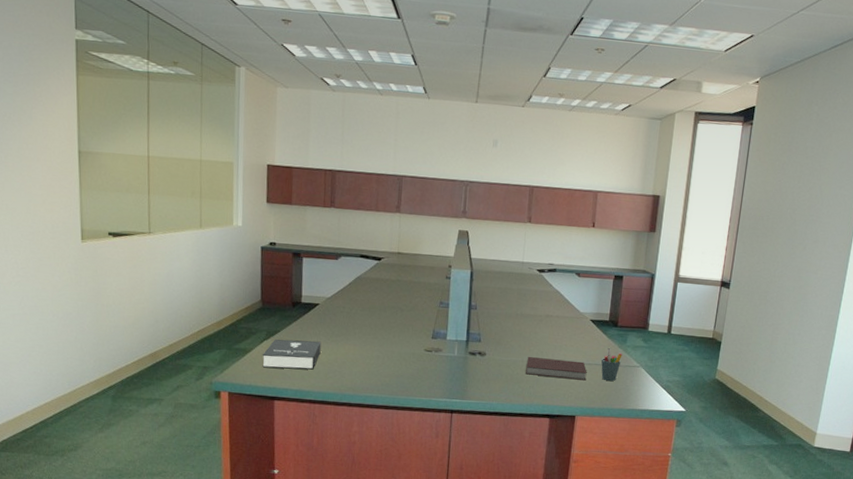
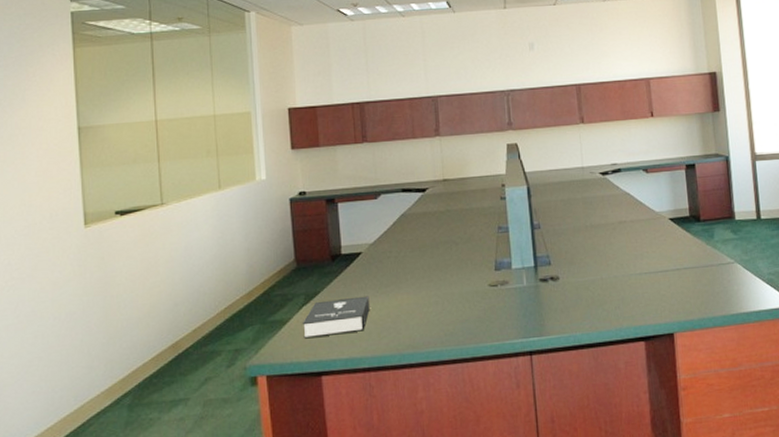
notebook: present [526,357,587,381] -> none [606,268,678,294]
pen holder: present [601,347,623,382] -> none [689,246,713,286]

